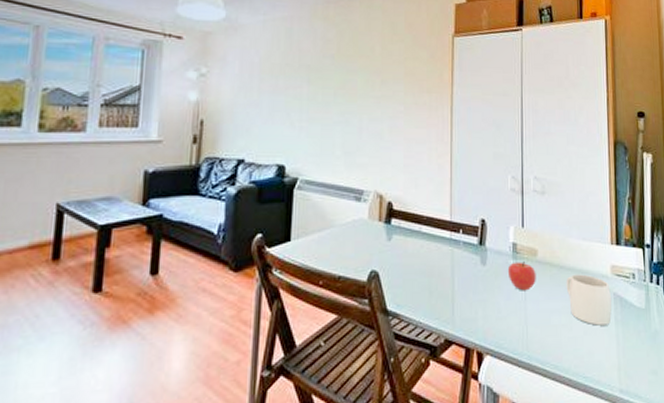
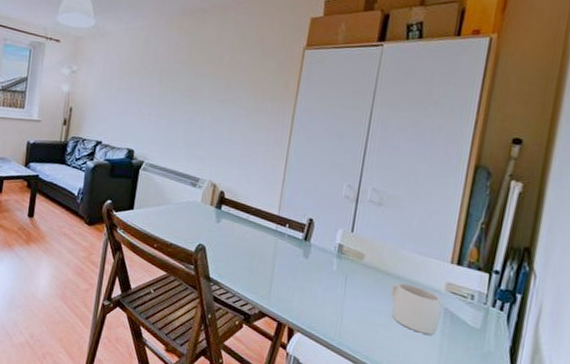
fruit: present [507,262,536,291] -> none [329,260,360,288]

